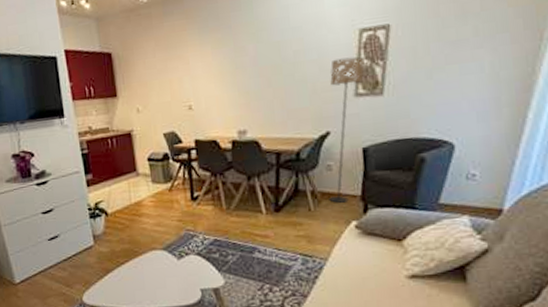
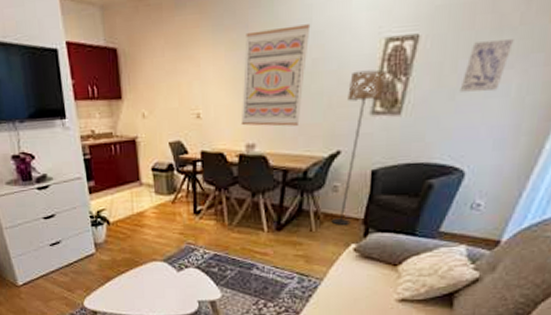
wall art: none [229,22,289,114] -> present [241,24,311,127]
wall art: none [435,23,479,72] -> present [459,39,514,92]

